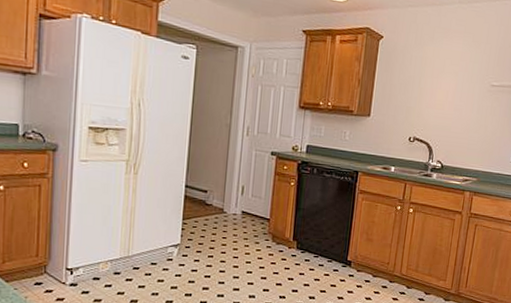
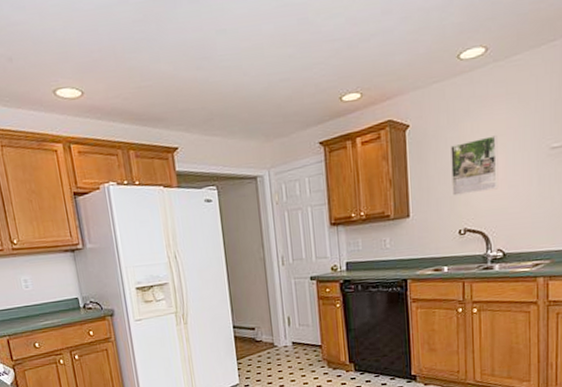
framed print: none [409,62,452,109] -> present [450,135,499,196]

